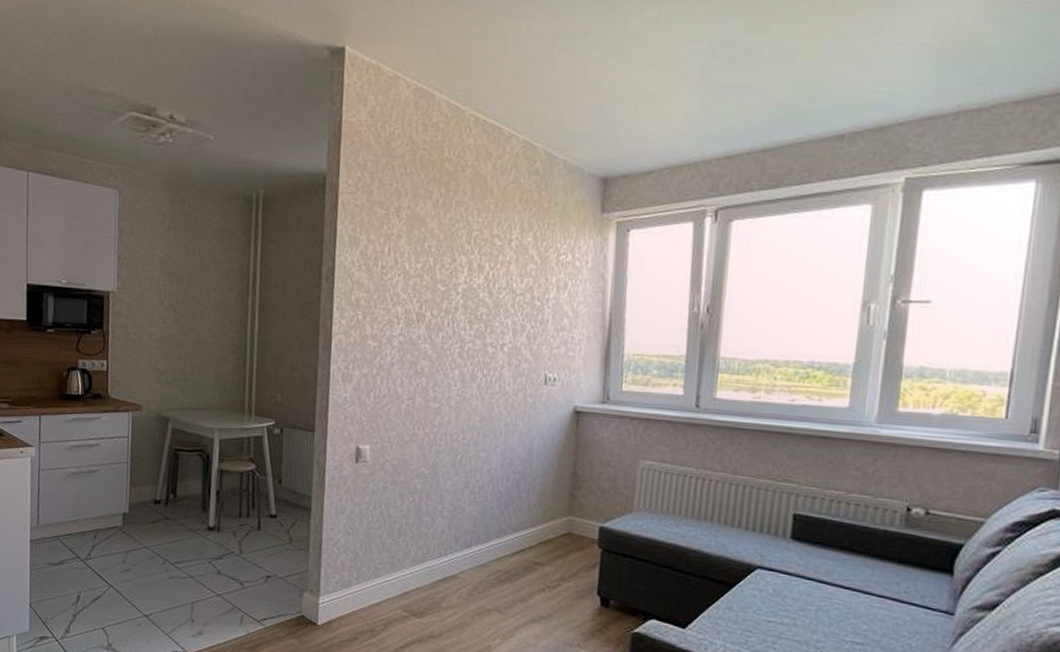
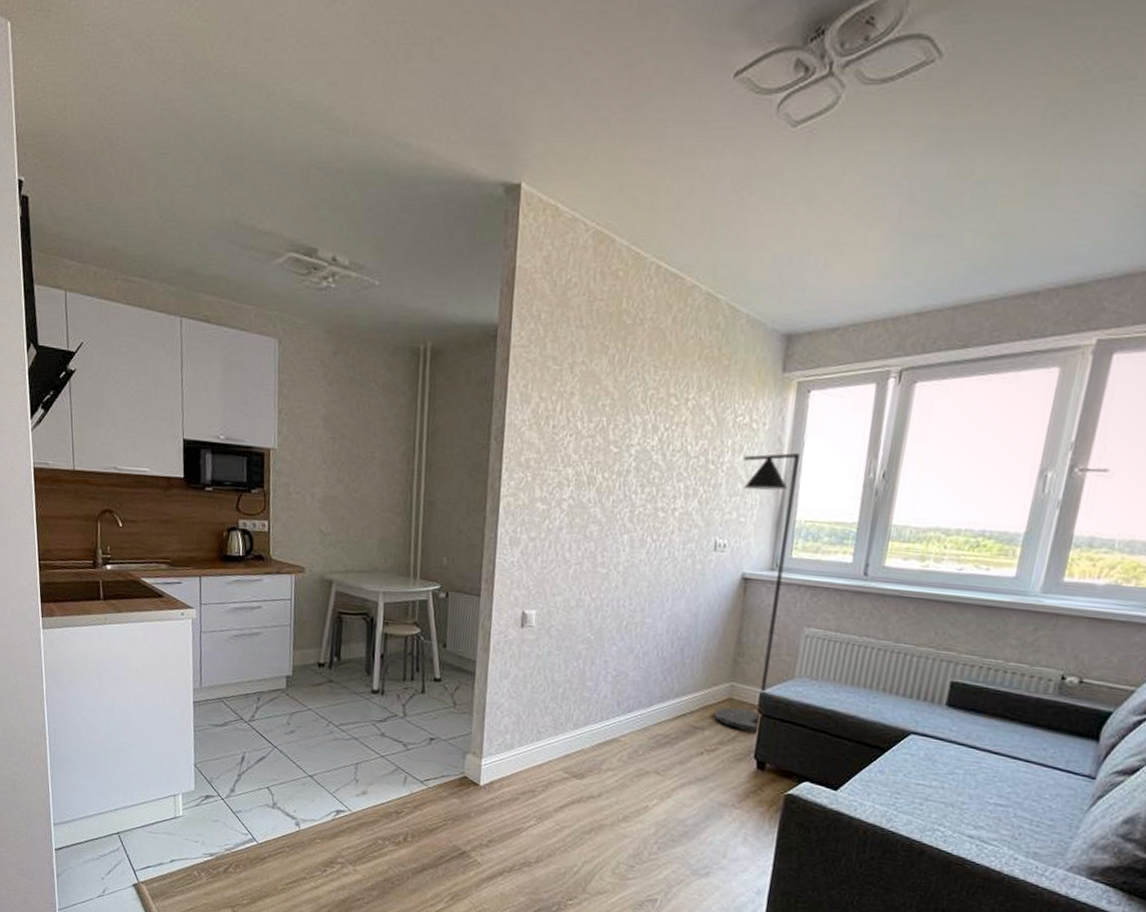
floor lamp: none [554,289,623,567] -> present [714,453,800,731]

